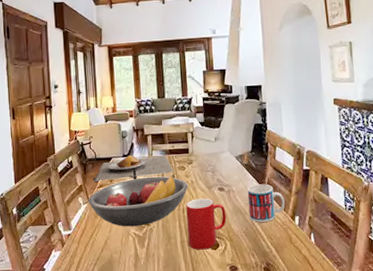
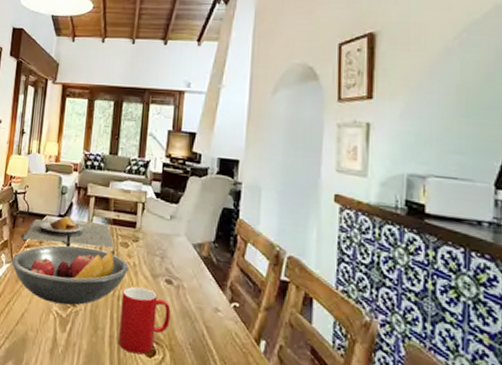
mug: present [247,184,285,222] -> none [199,285,249,339]

